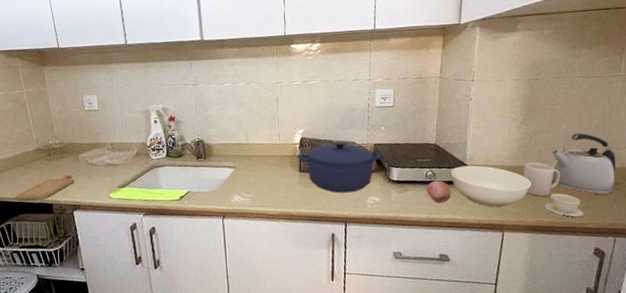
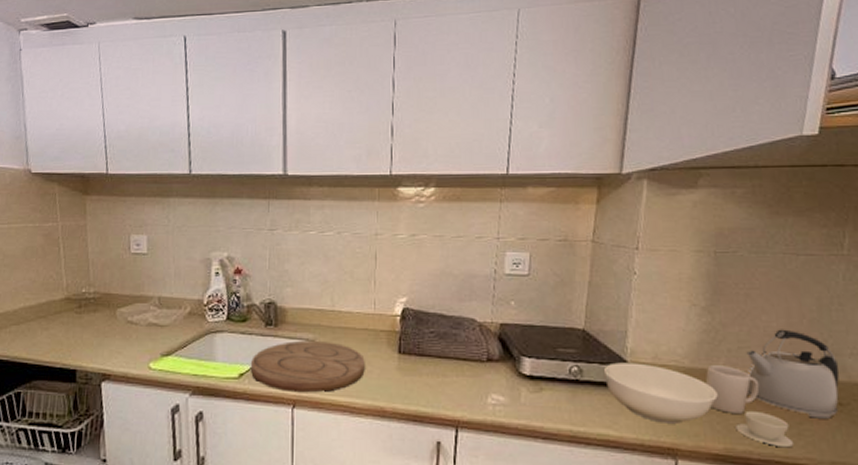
chopping board: present [15,174,75,200] -> none [30,333,108,363]
cutting board: none [187,167,275,208] -> present [250,340,365,393]
cooking pot: present [297,139,382,193] -> none [396,314,511,387]
fruit: present [426,180,452,203] -> none [570,379,605,412]

